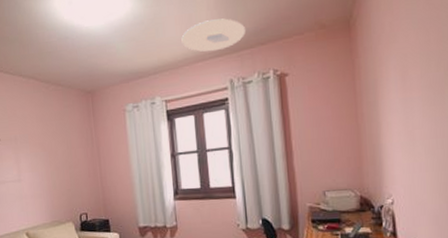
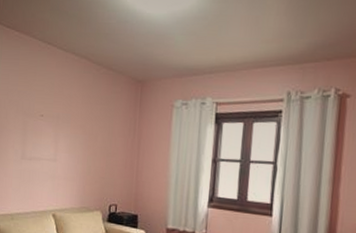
ceiling light: present [181,18,245,52] -> none [244,26,313,60]

